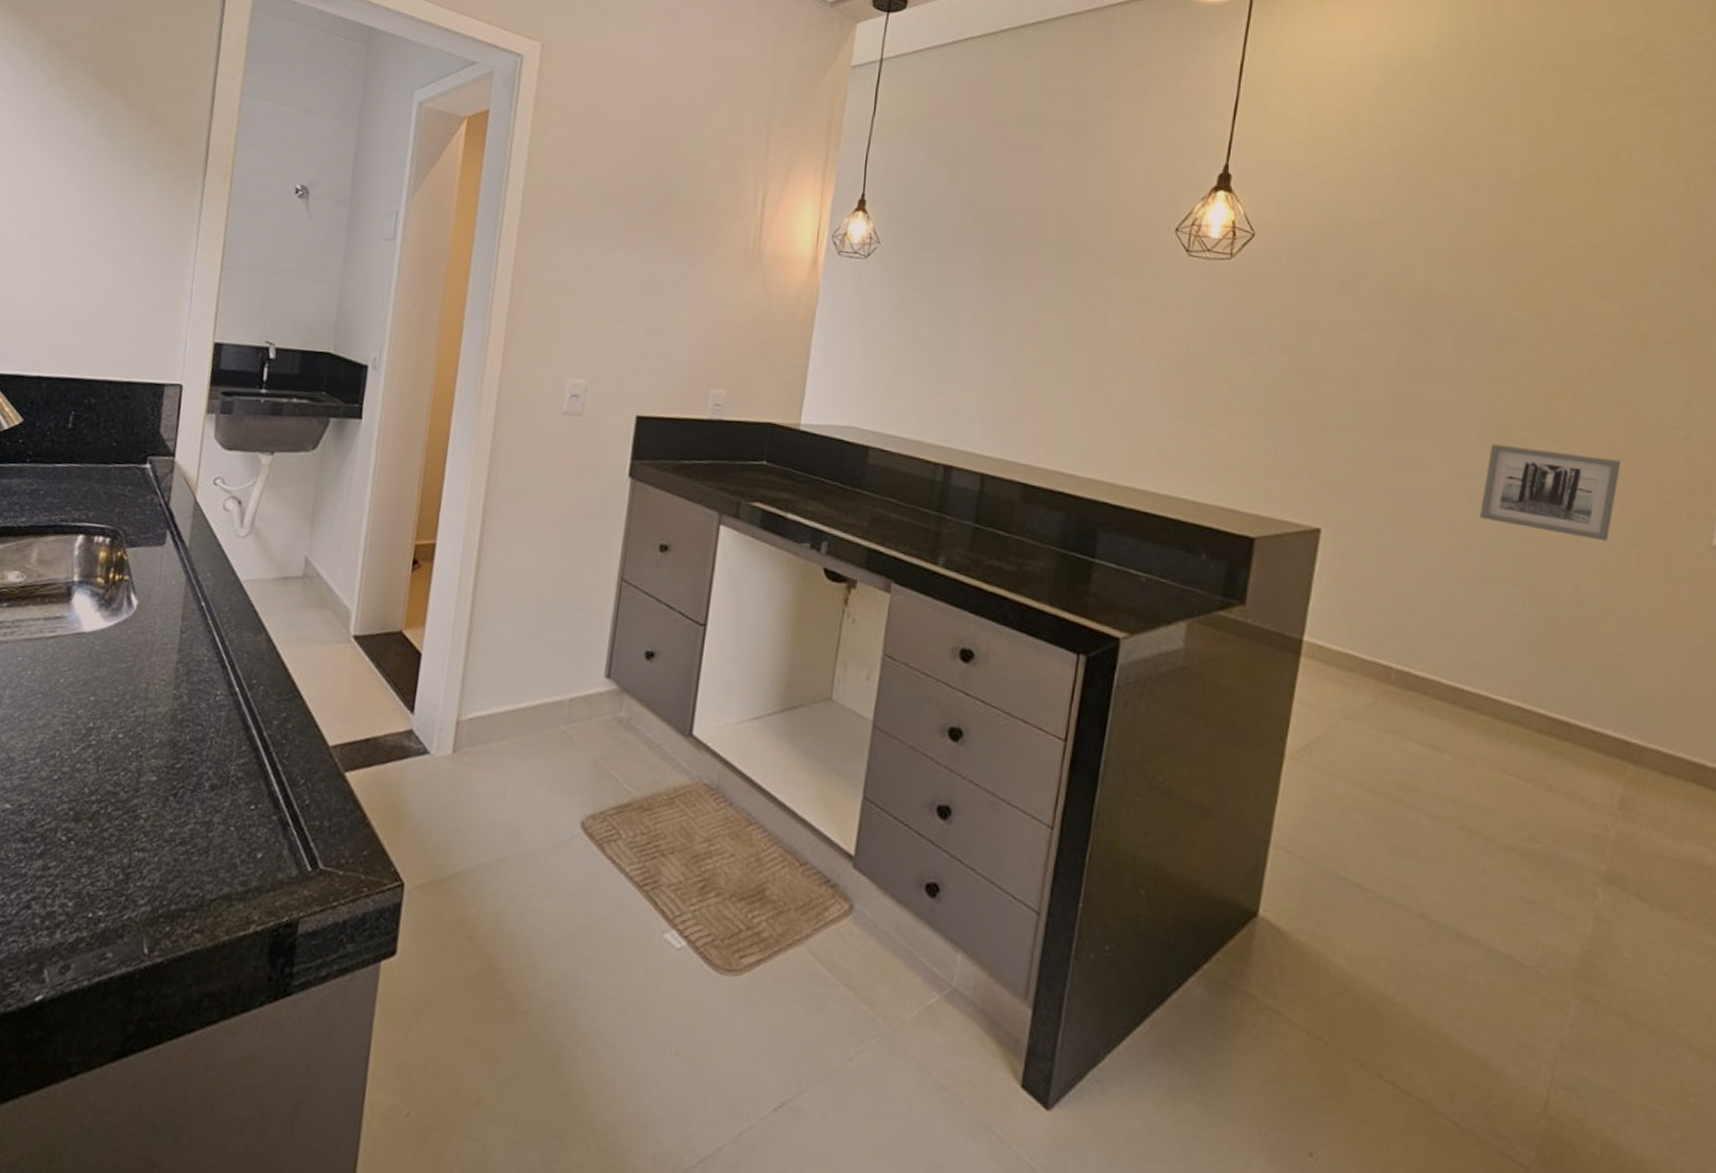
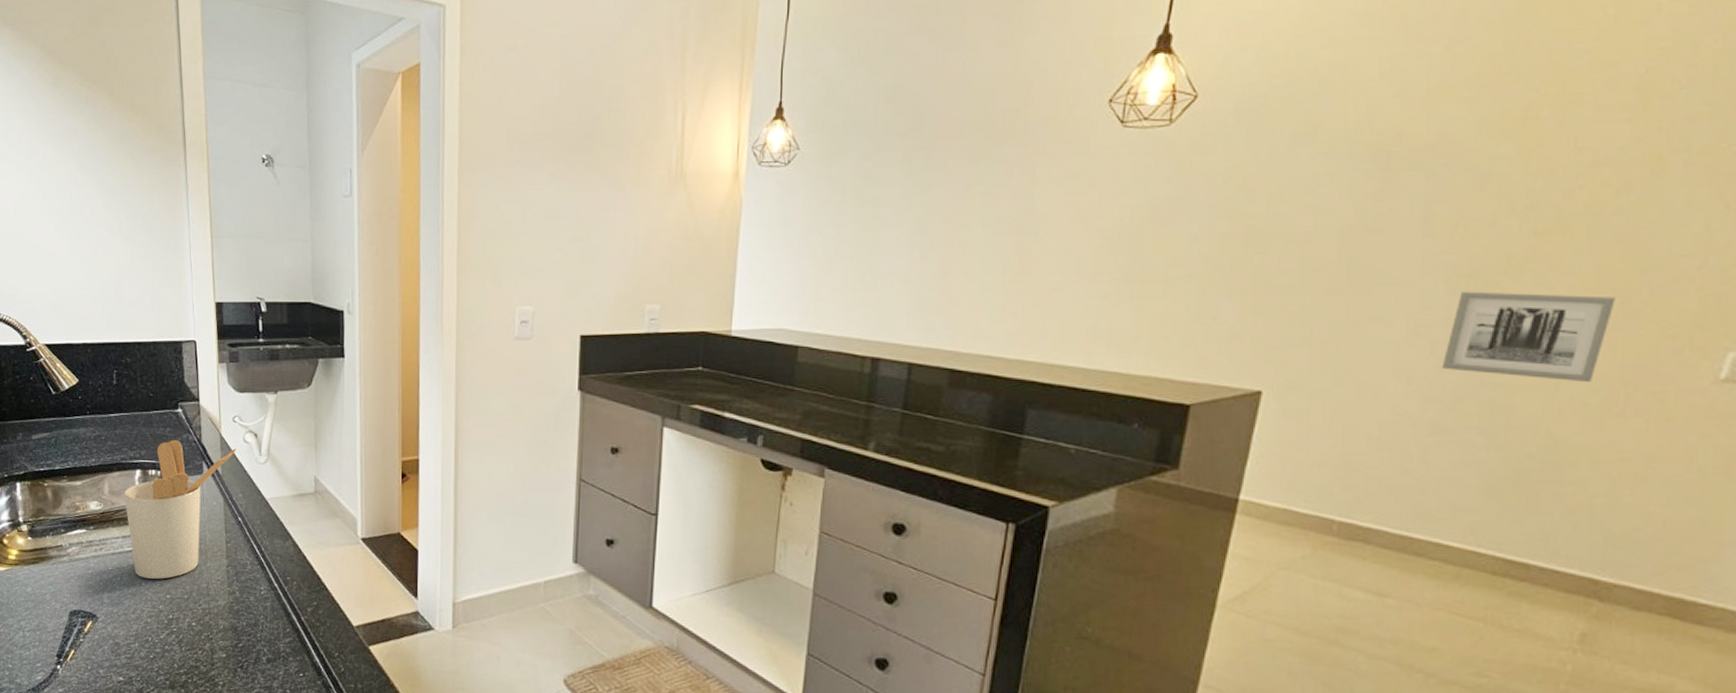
utensil holder: none [52,500,213,676] -> present [124,439,237,579]

